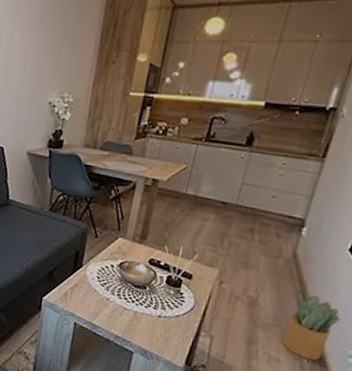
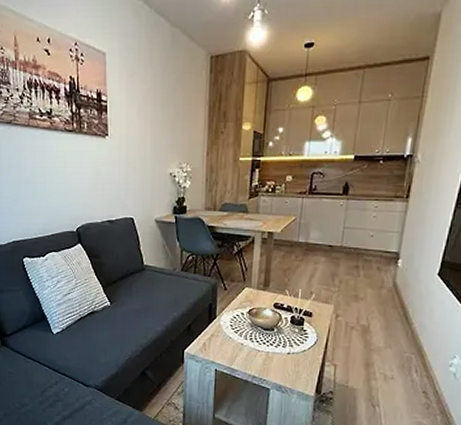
potted plant: present [282,293,342,361] -> none [394,317,439,374]

